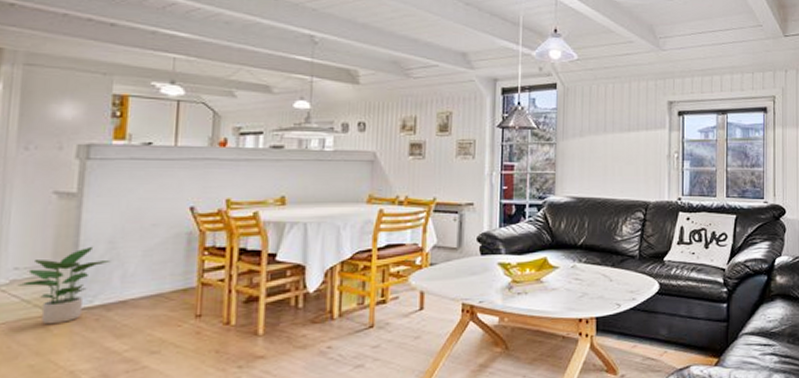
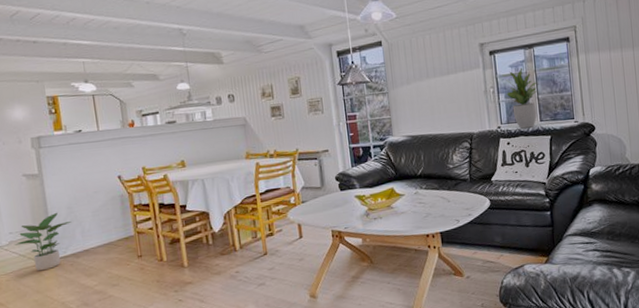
potted plant: none [689,134,727,203] -> present [504,68,538,129]

